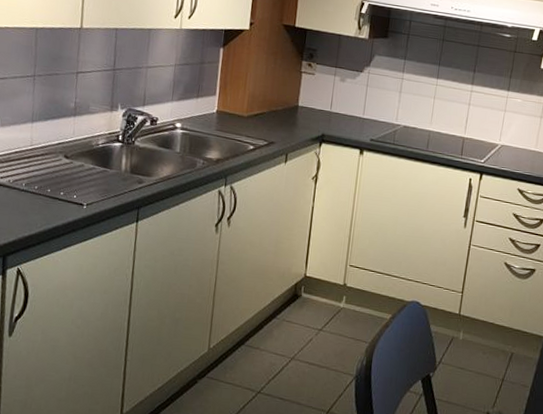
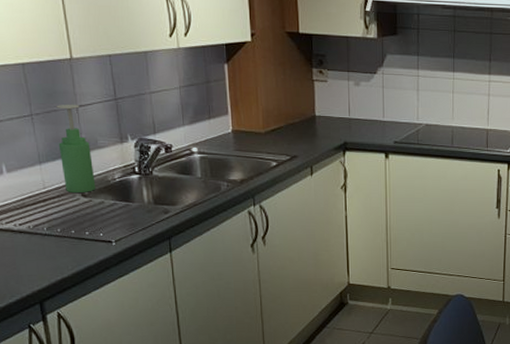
soap dispenser: none [50,69,82,155] -> present [56,104,96,194]

